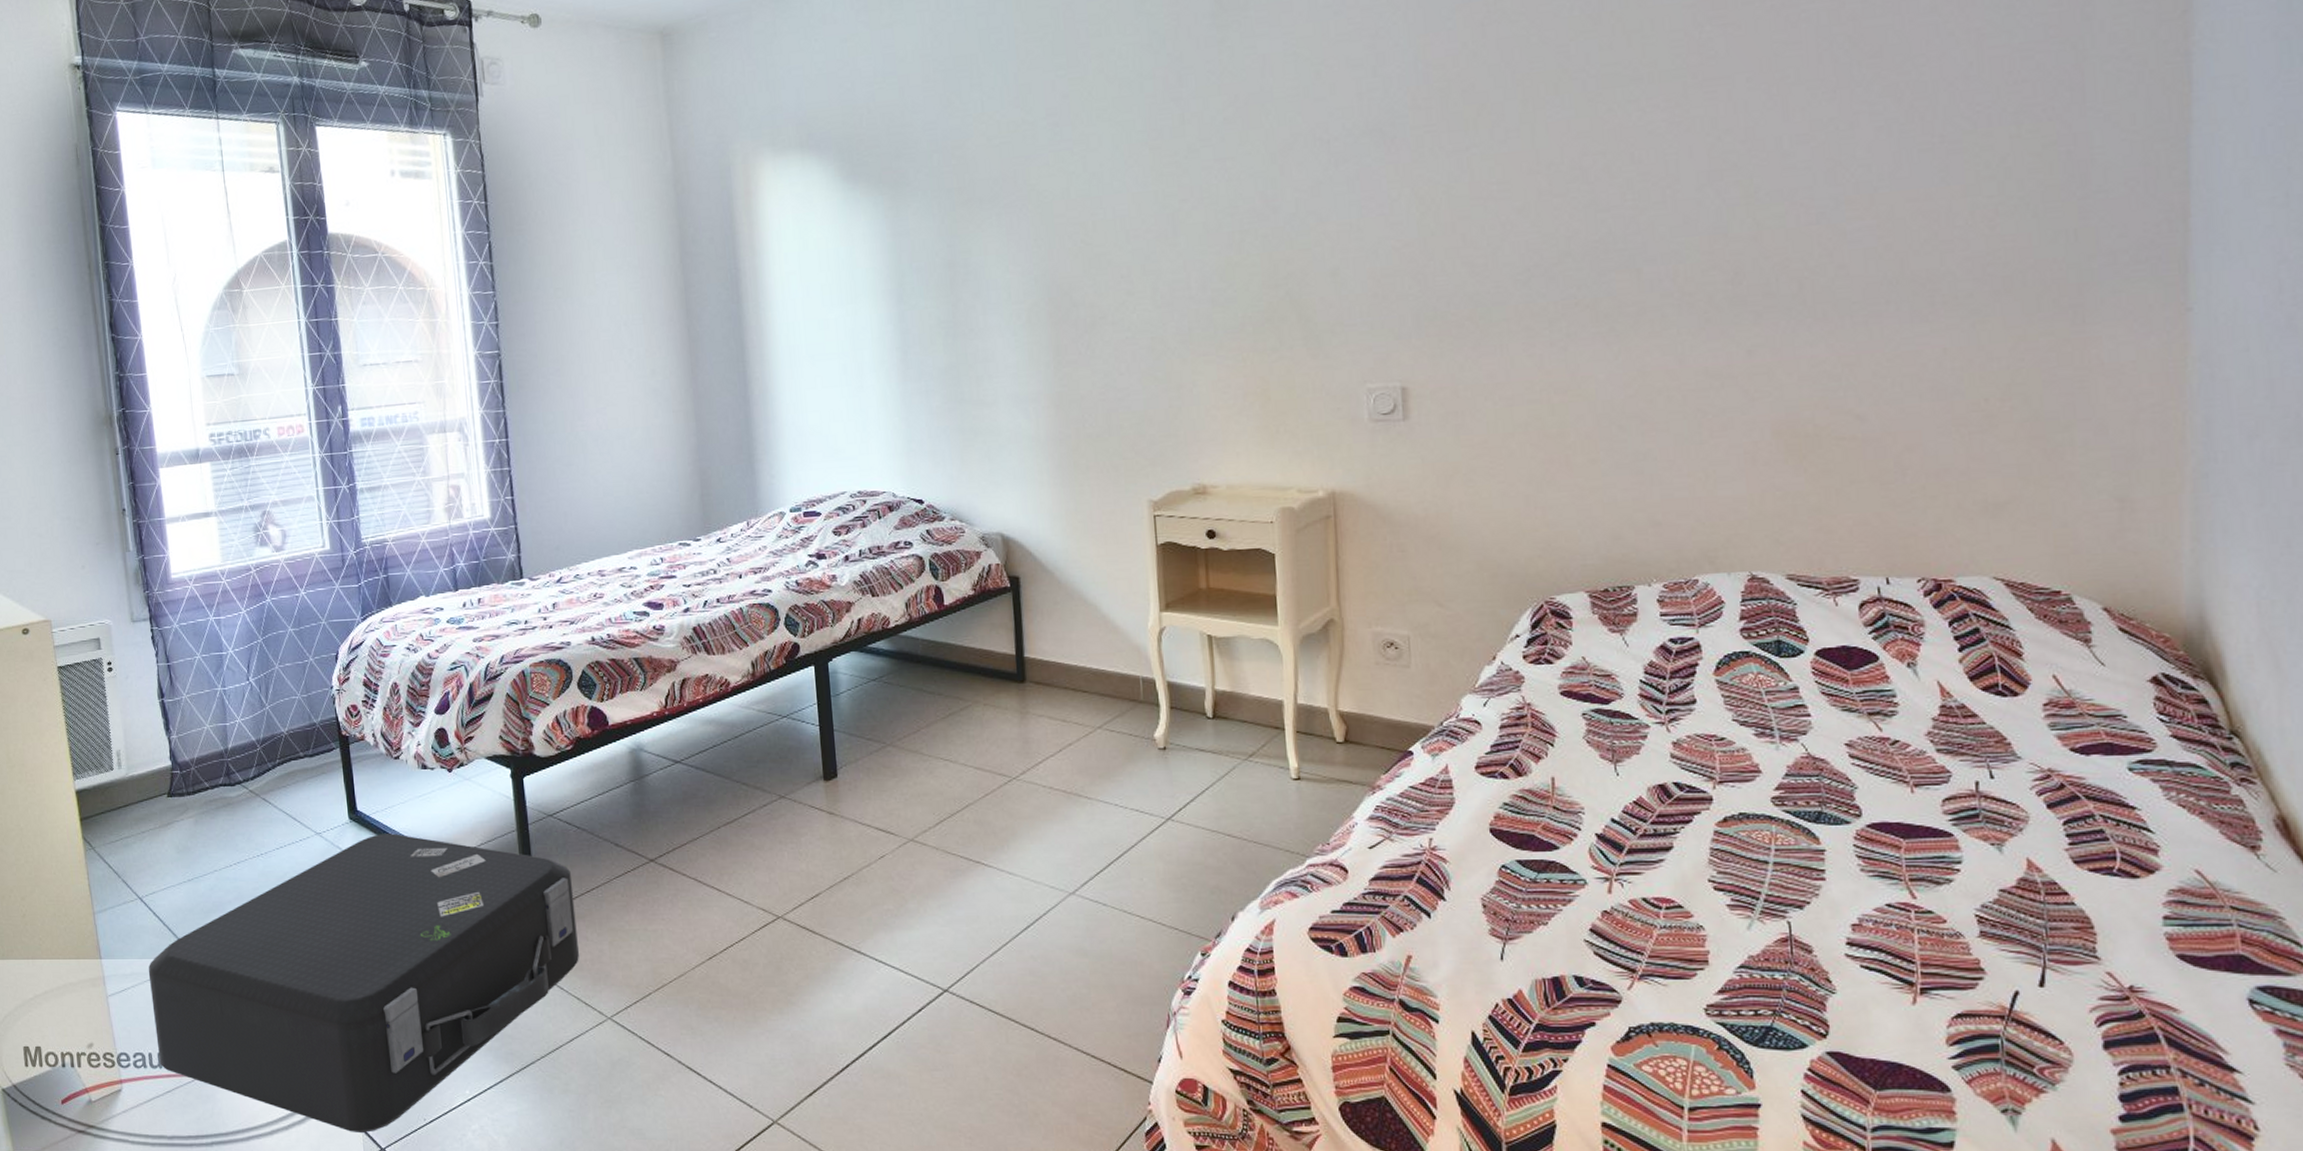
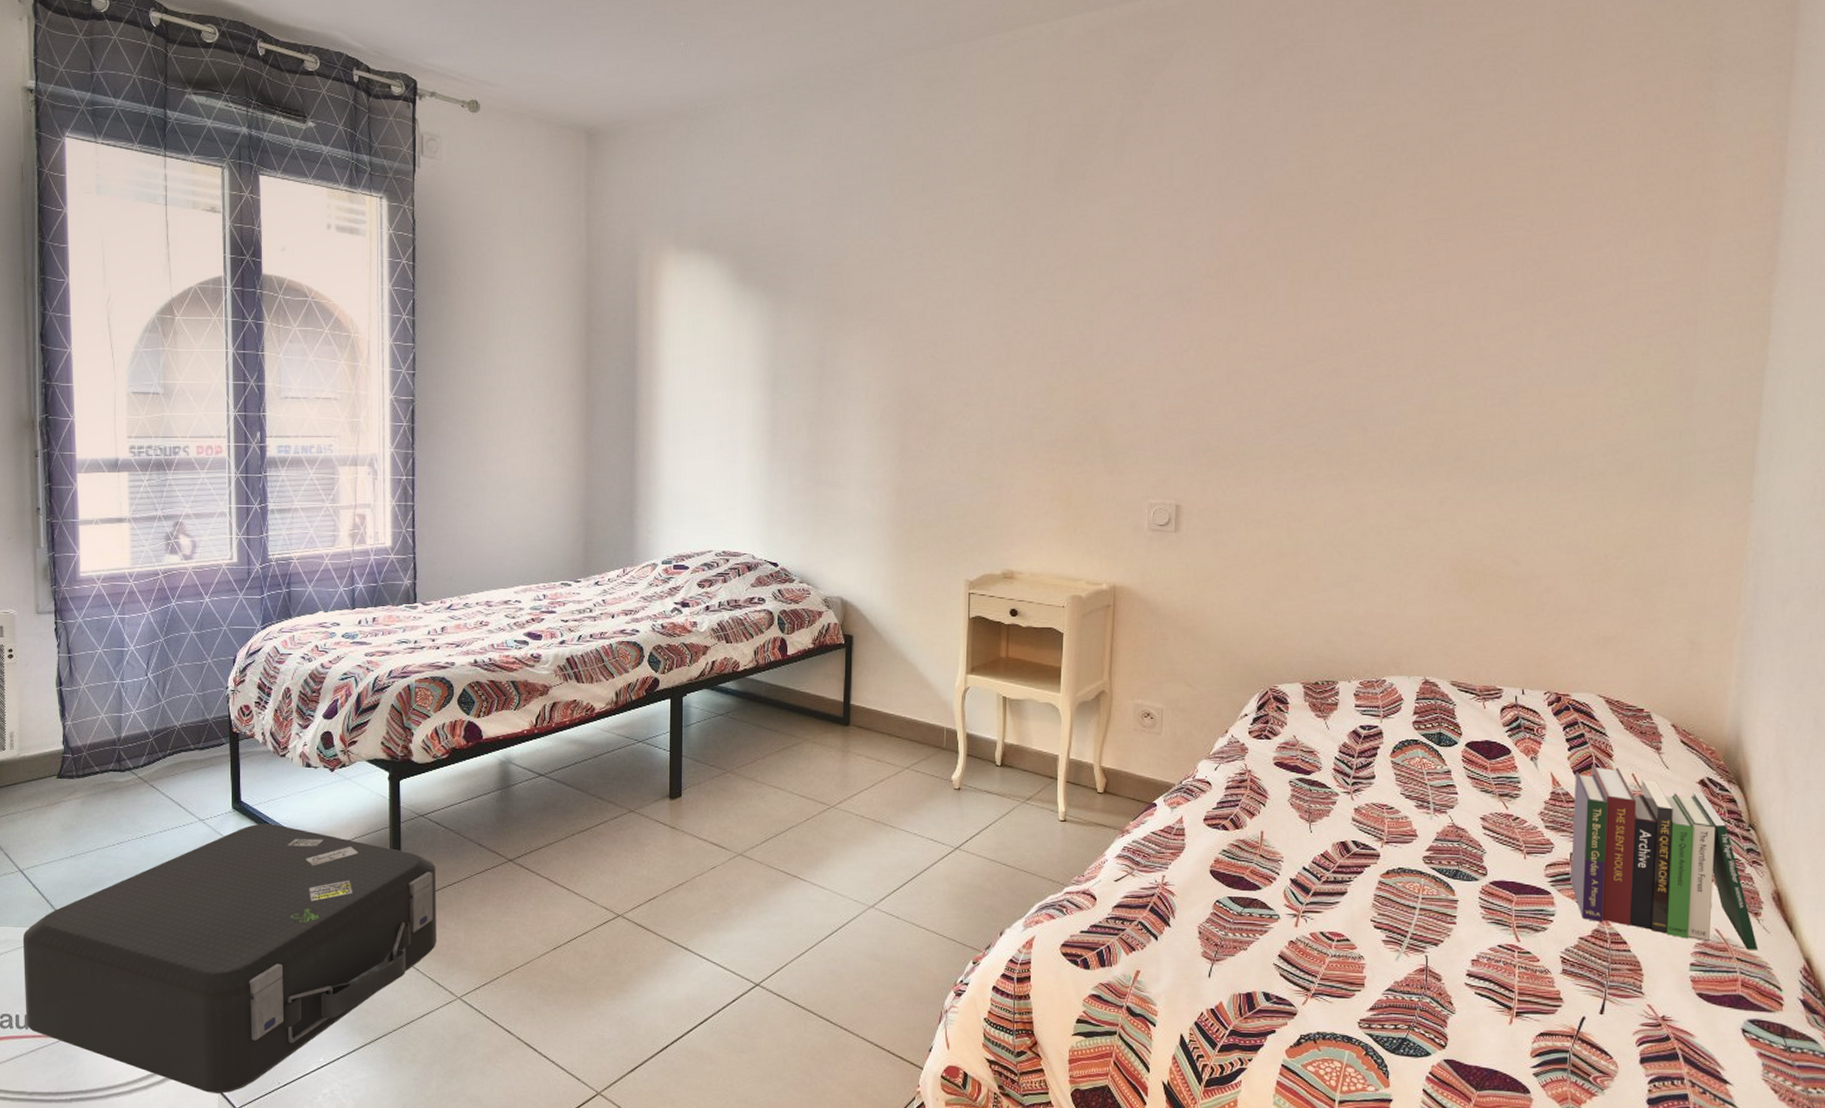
books: none [1972,667,2262,895] -> present [1570,765,1759,950]

